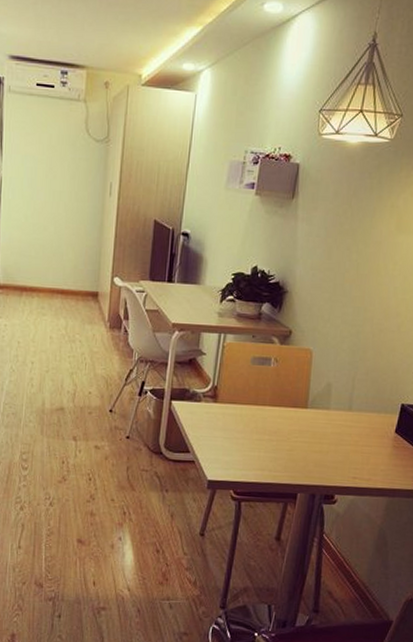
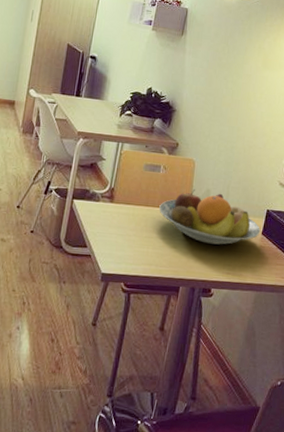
fruit bowl: none [271,383,393,446] -> present [159,189,260,245]

